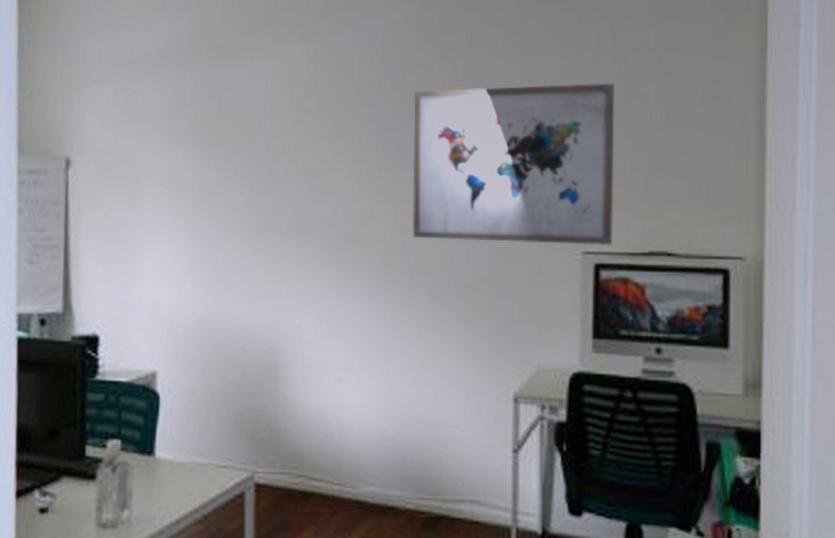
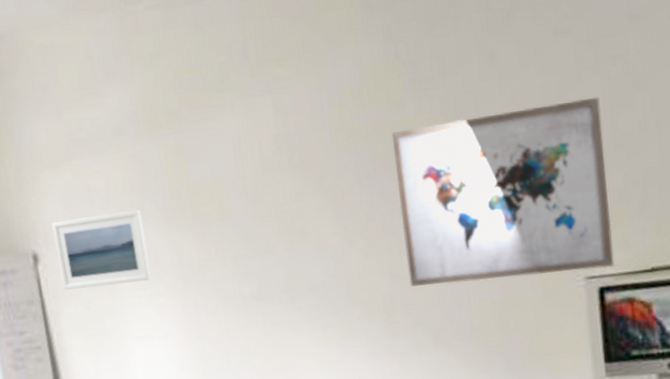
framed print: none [88,131,172,197] -> present [52,210,153,290]

